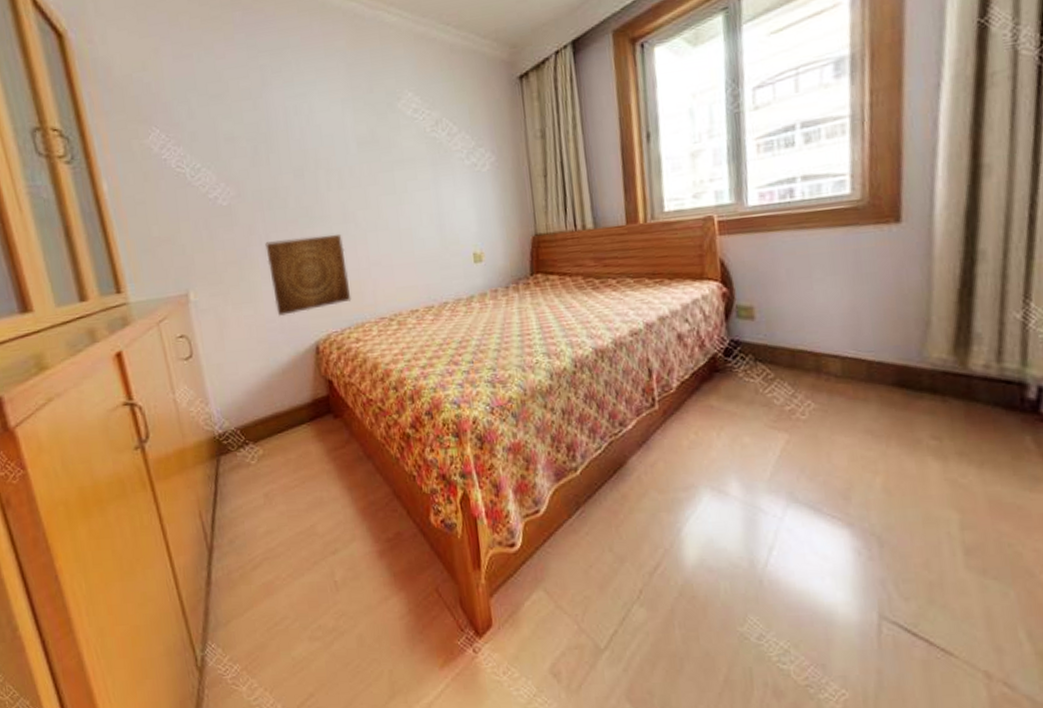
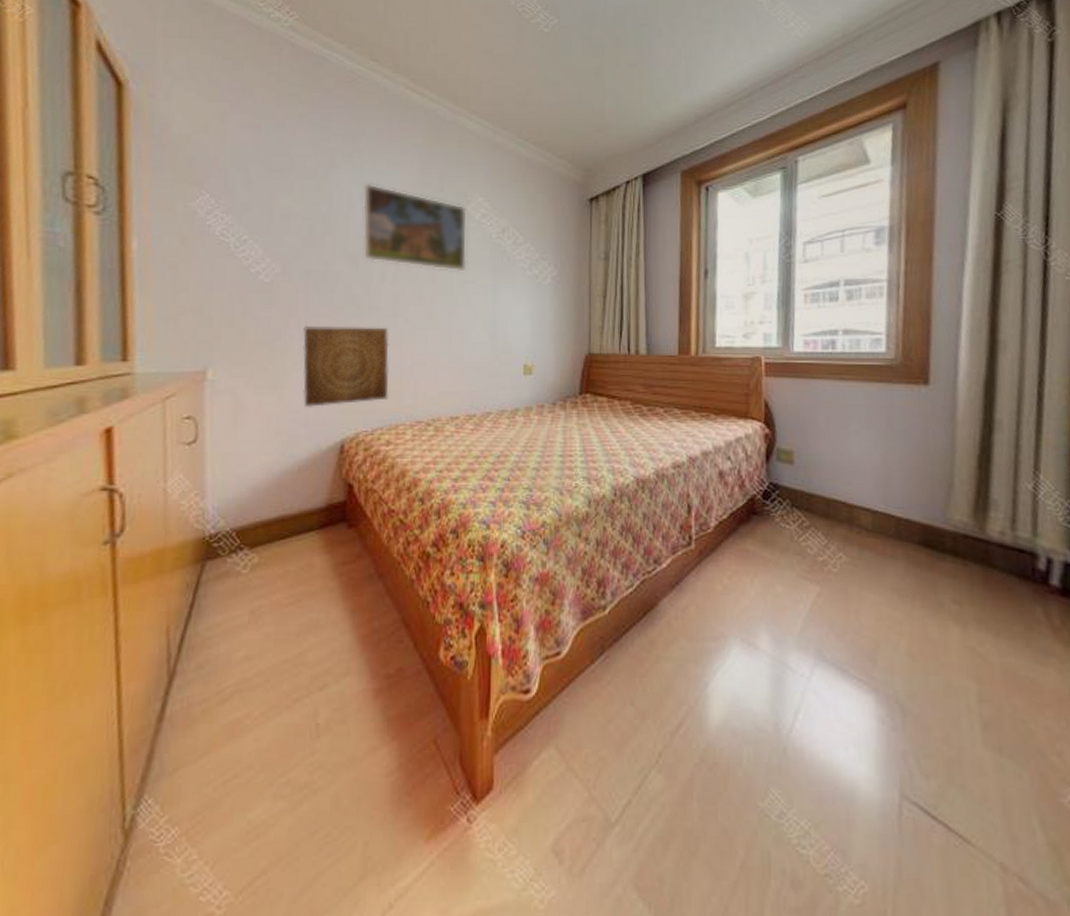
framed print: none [296,95,406,173] -> present [362,183,468,272]

